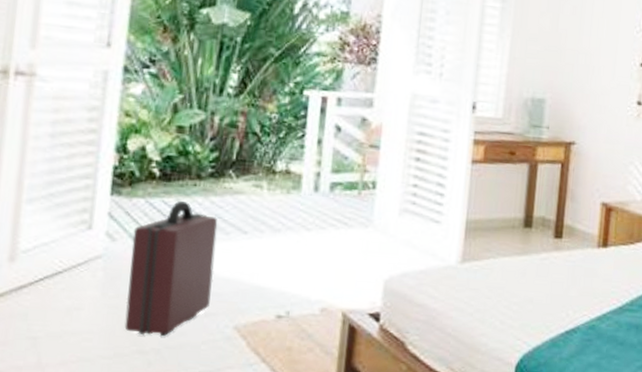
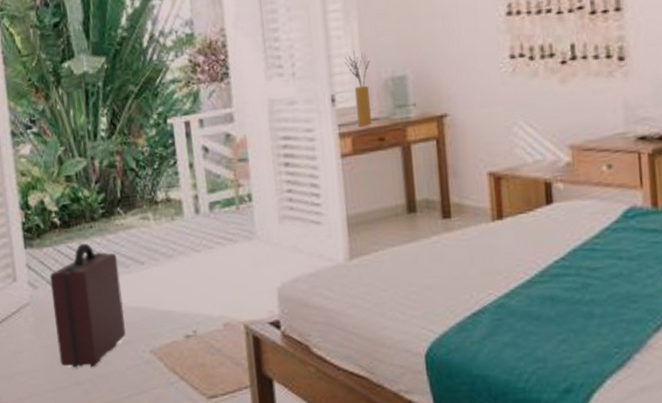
vase: none [491,65,515,139] -> present [343,50,372,127]

